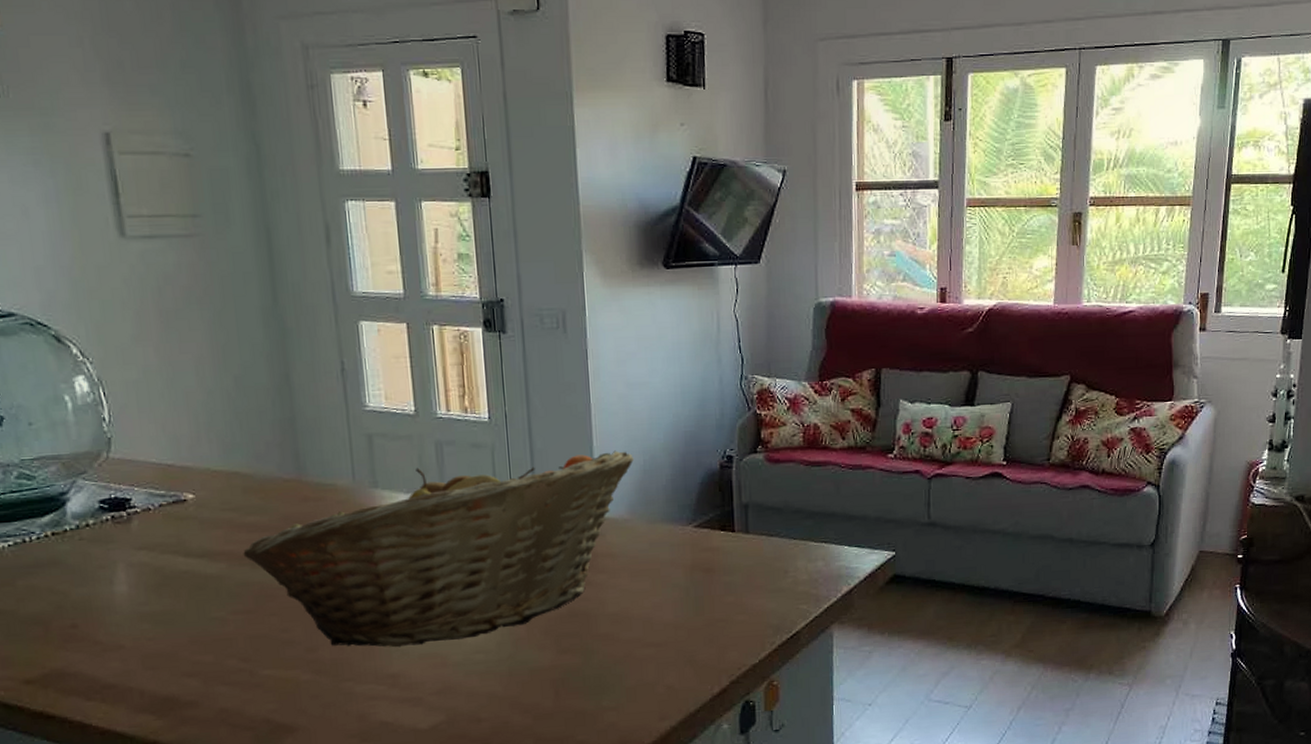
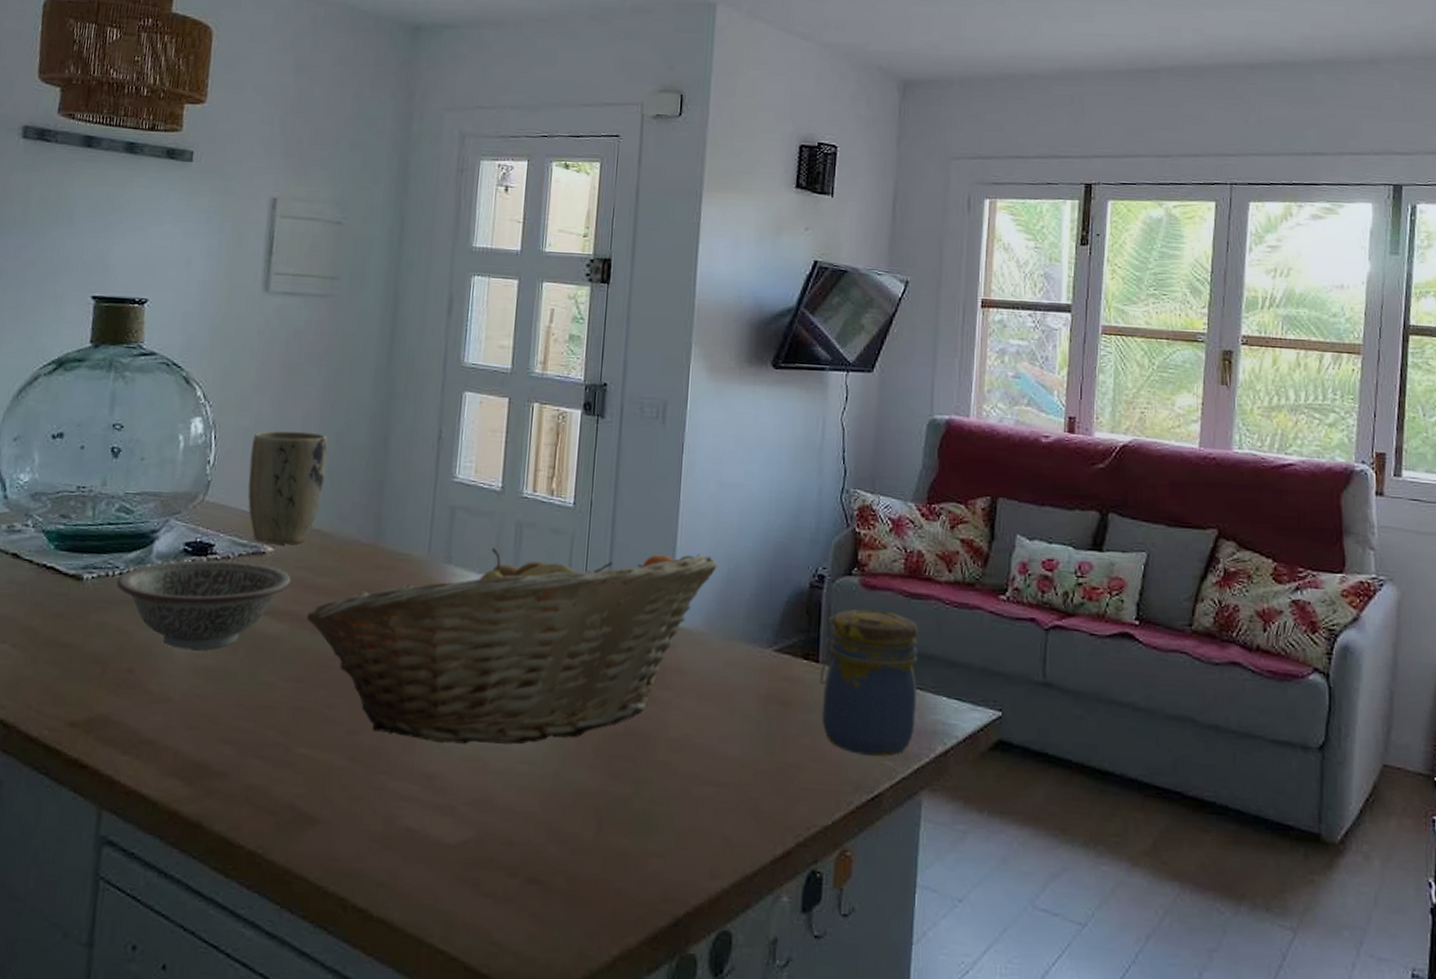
decorative bowl: none [36,511,220,600] -> present [116,560,291,651]
plant pot: none [145,378,234,492] -> present [248,430,328,545]
jar: none [737,480,823,603] -> present [820,608,919,757]

